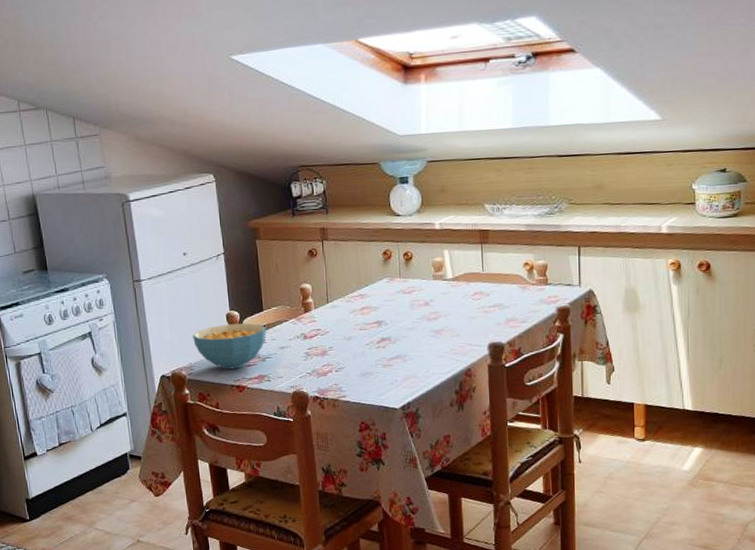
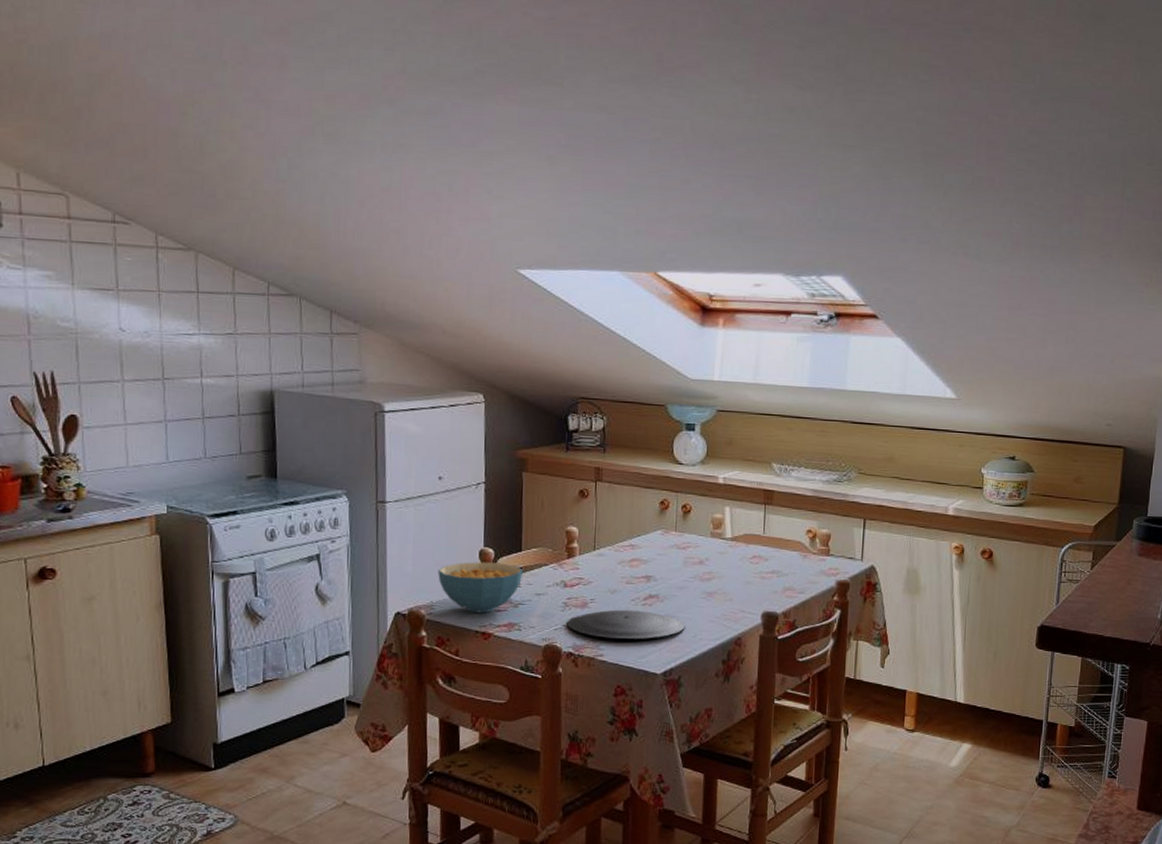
plate: none [310,353,418,381] -> present [566,609,685,639]

